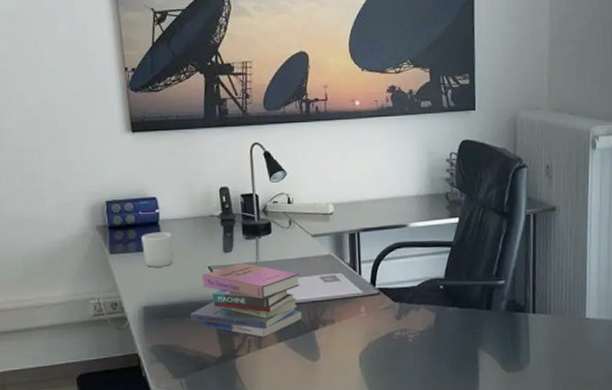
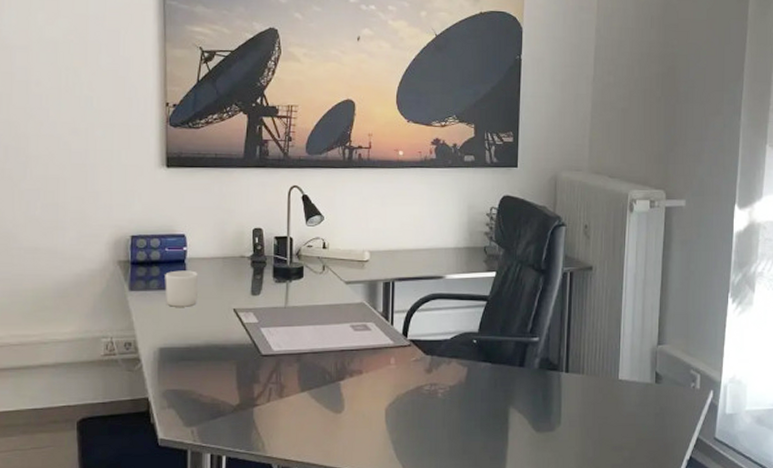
books: present [189,263,302,337] -> none [208,307,329,386]

